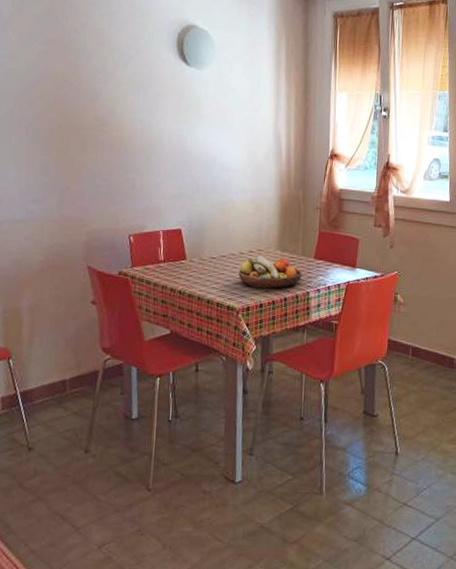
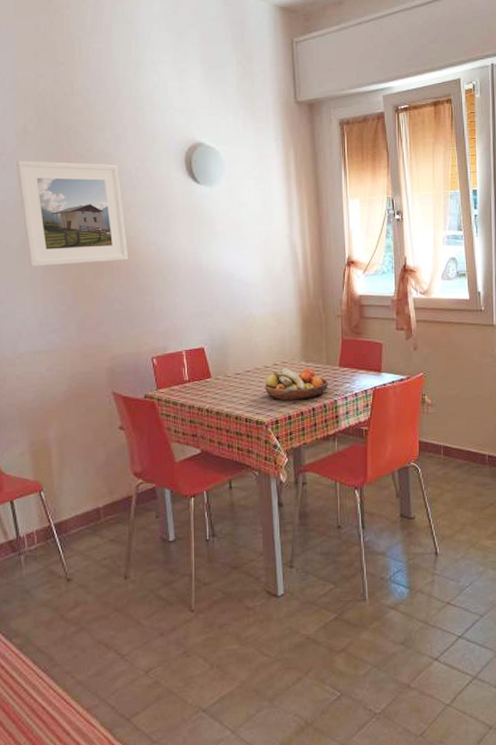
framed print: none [10,29,114,137] -> present [17,160,129,266]

